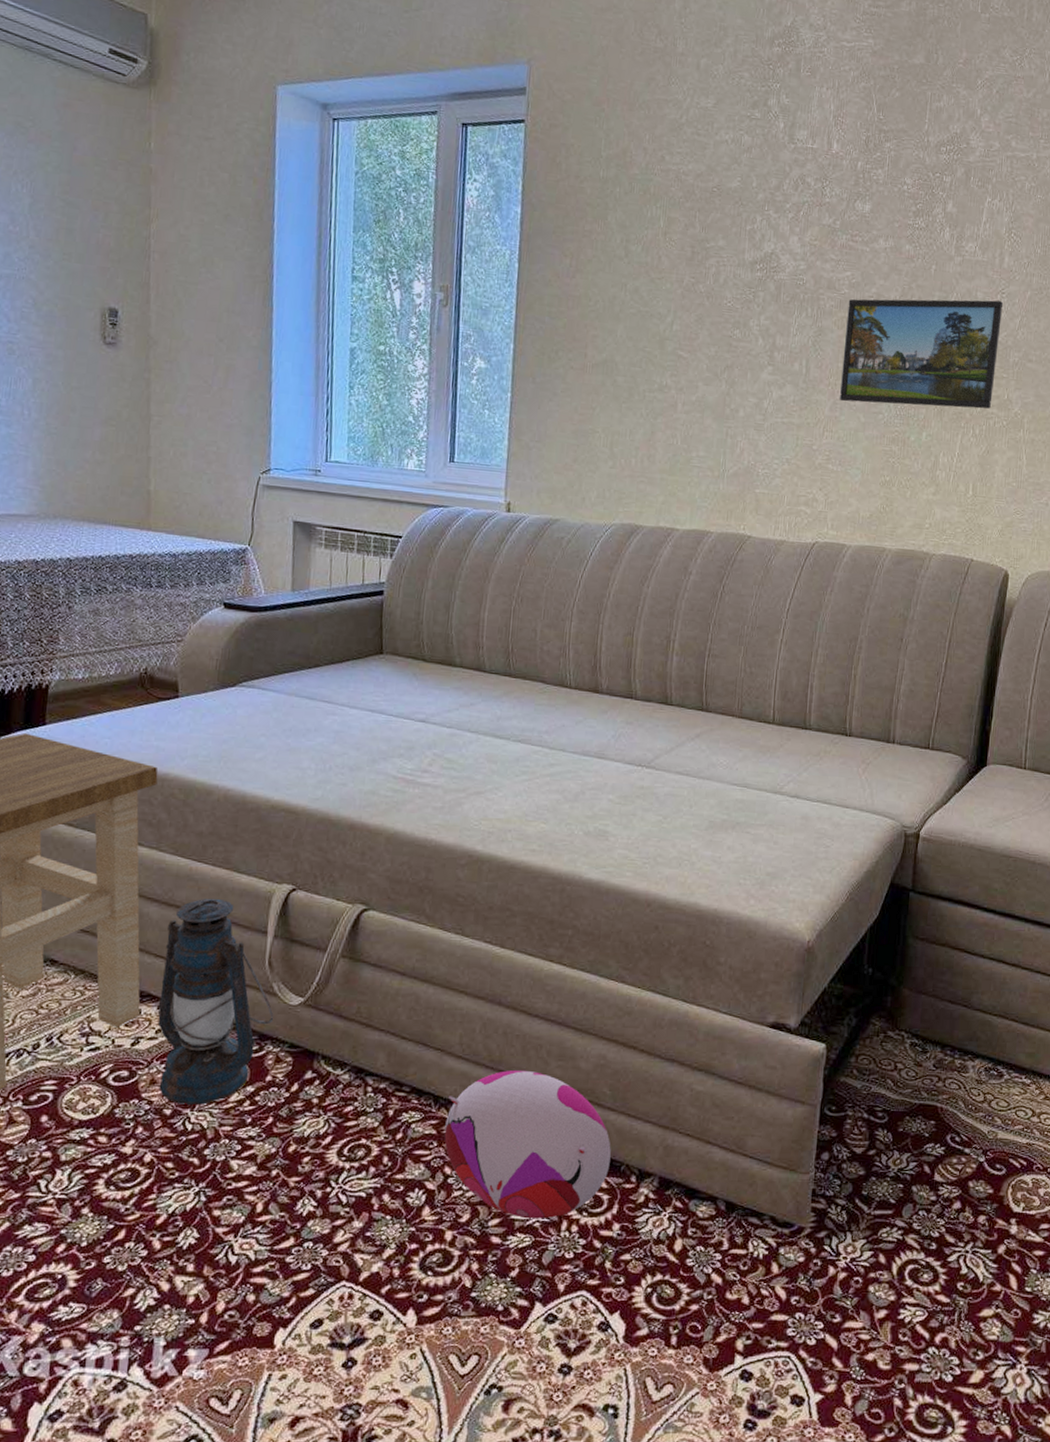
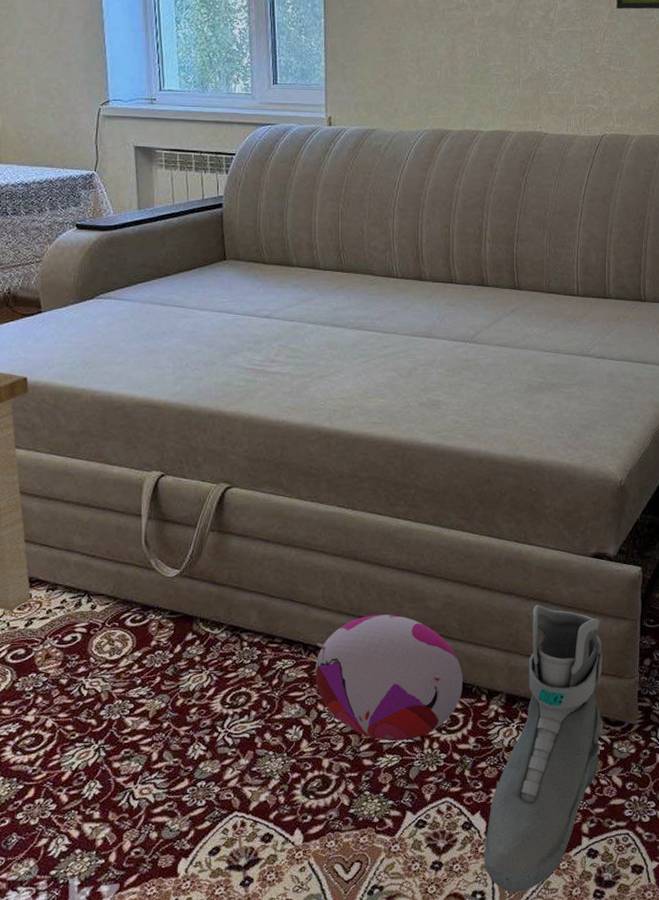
lantern: present [157,898,274,1105] -> none [48,489,154,674]
sneaker: none [620,1076,774,1412] -> present [484,604,603,893]

